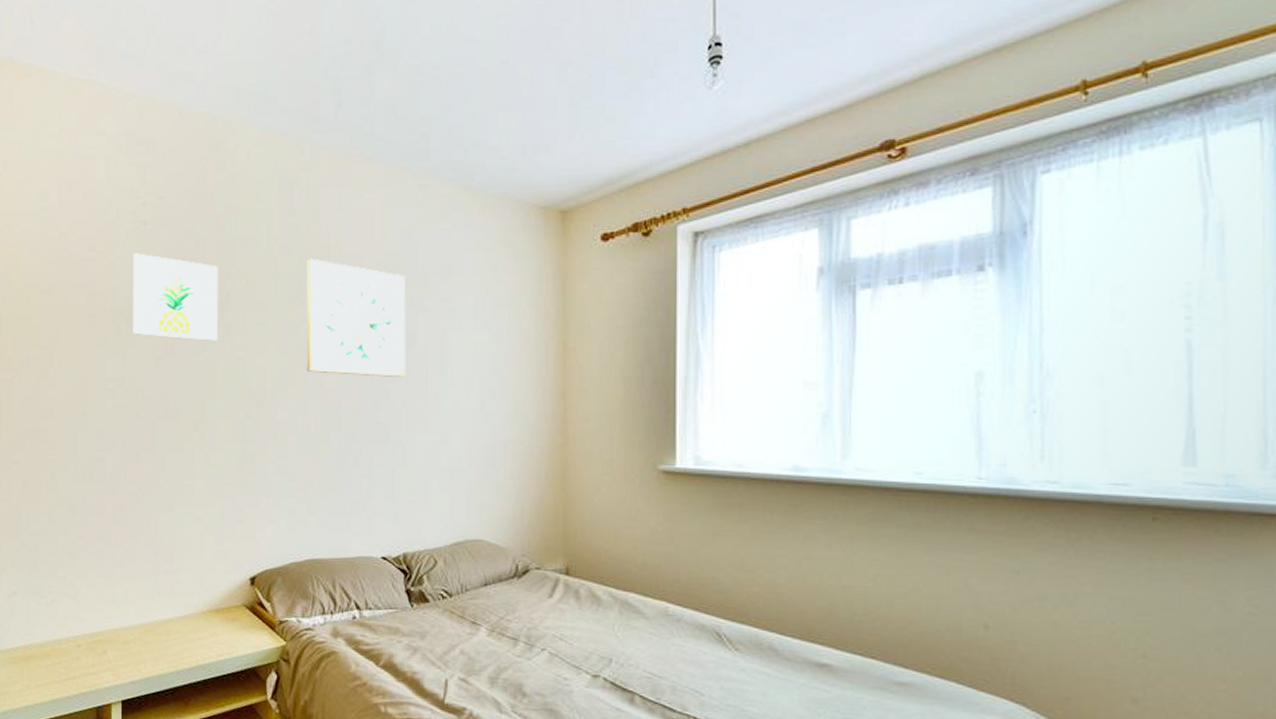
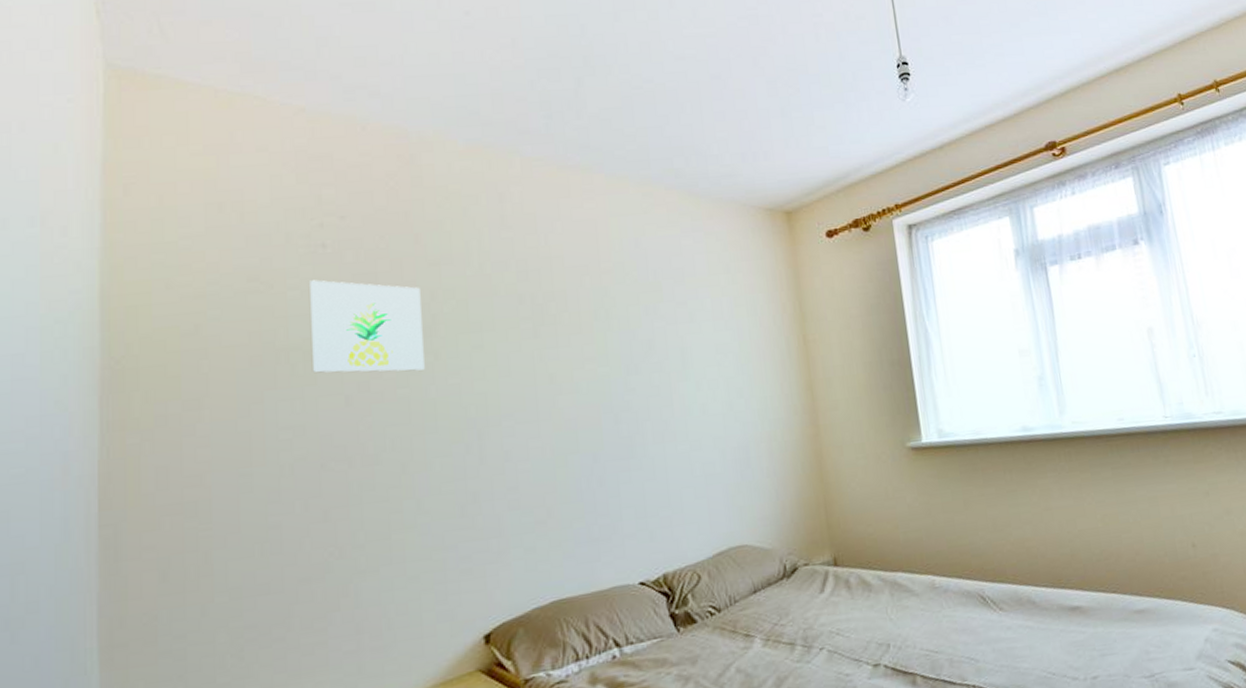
wall art: present [306,258,406,377] -> none [526,272,647,393]

